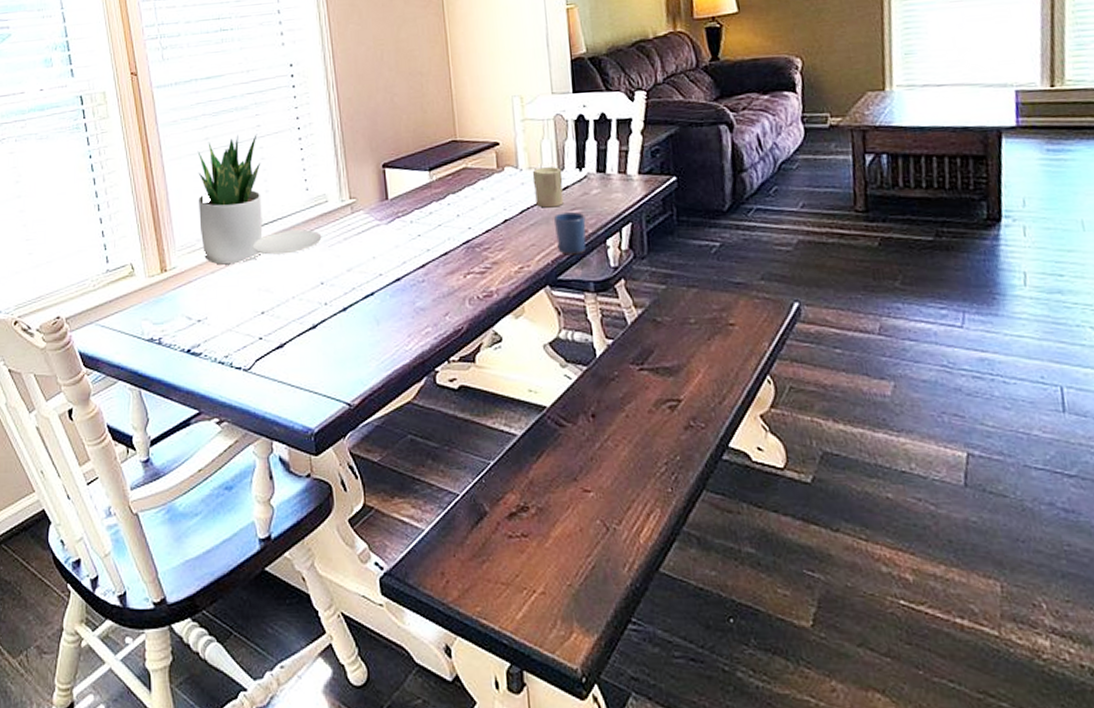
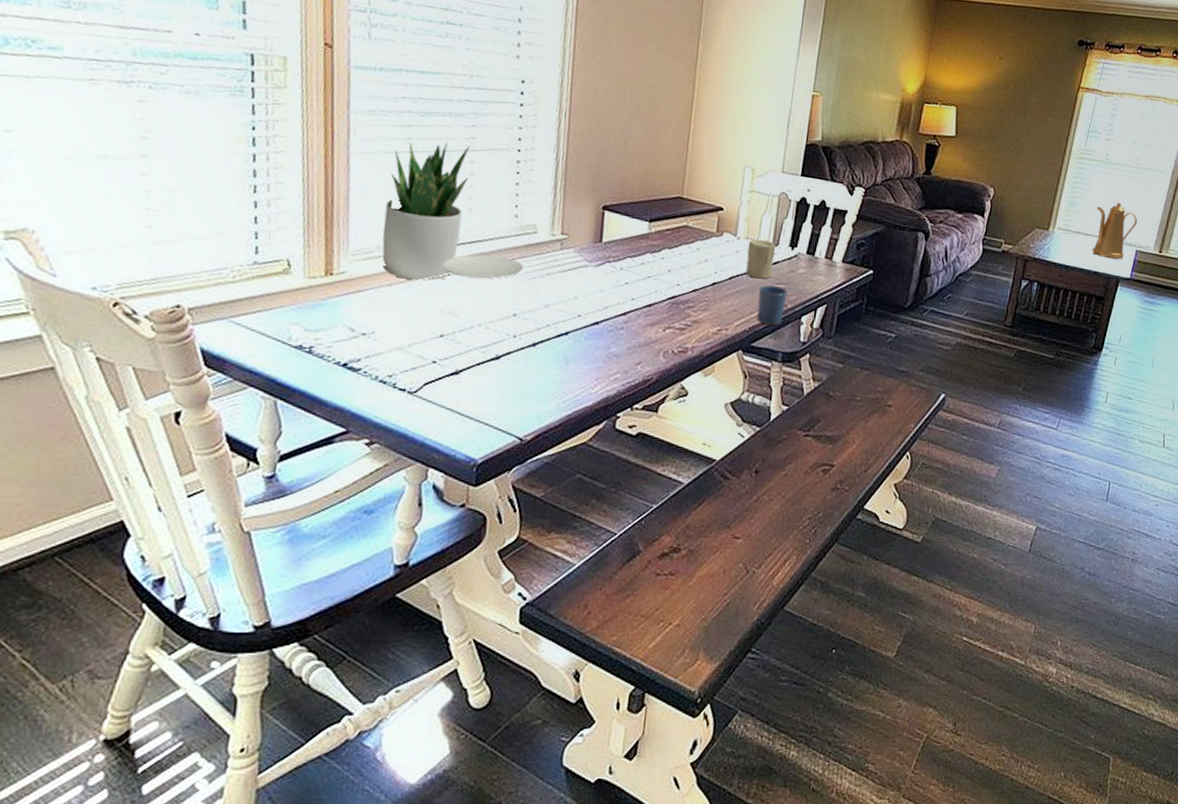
coffee pot: none [943,39,1007,108] -> present [1092,202,1137,259]

